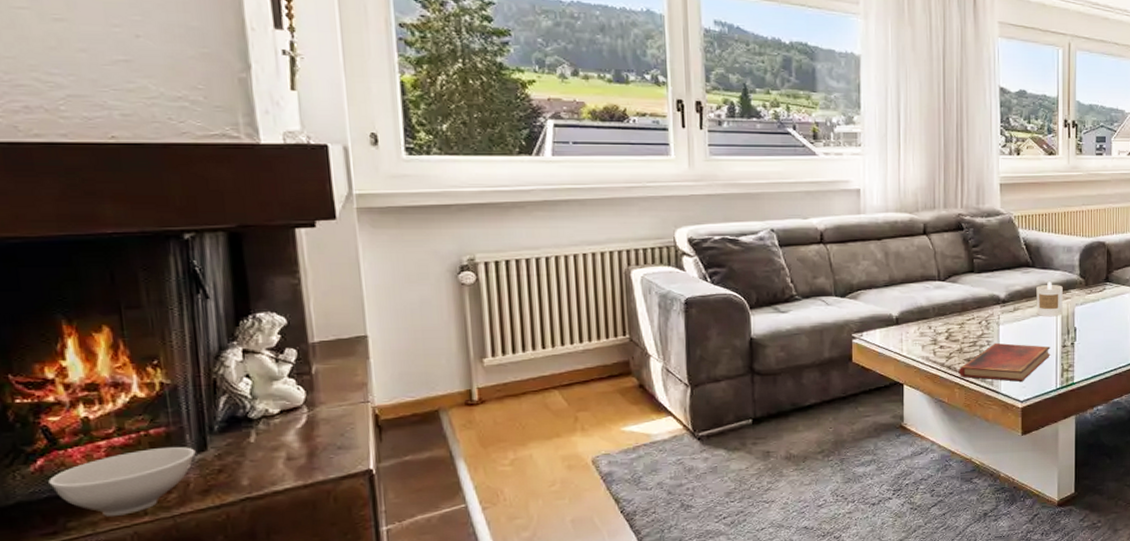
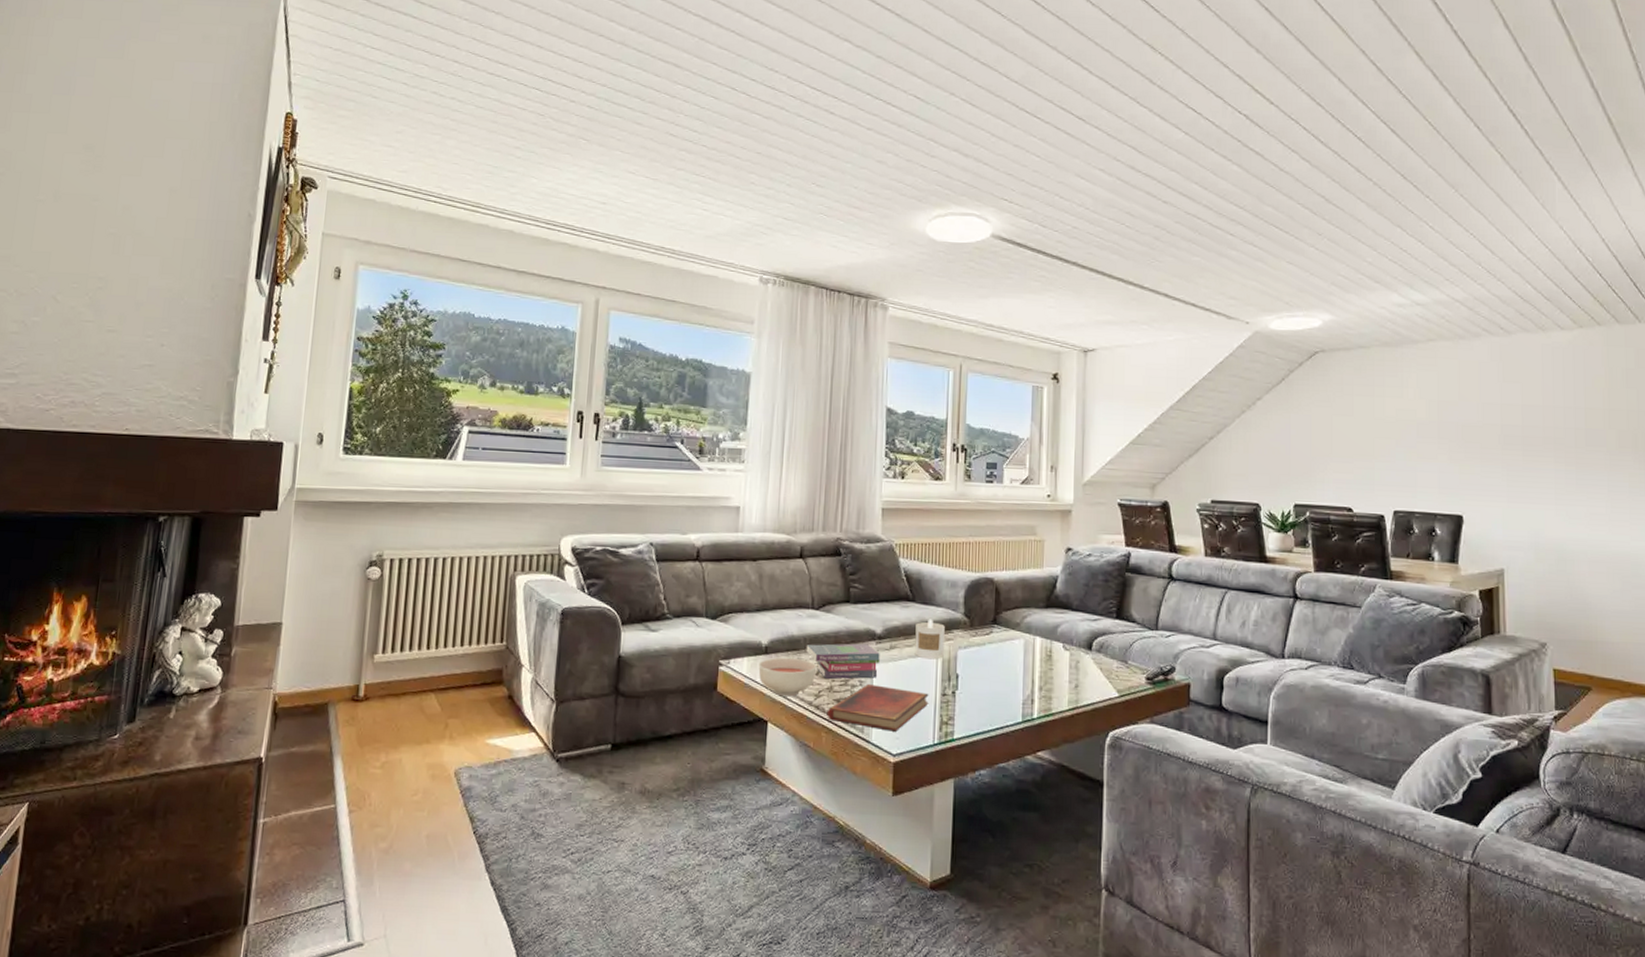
bowl: present [48,447,196,516] -> none [10,715,126,778]
bowl: none [891,325,947,361] -> present [758,657,817,697]
books: none [935,308,1005,342] -> present [806,643,880,679]

